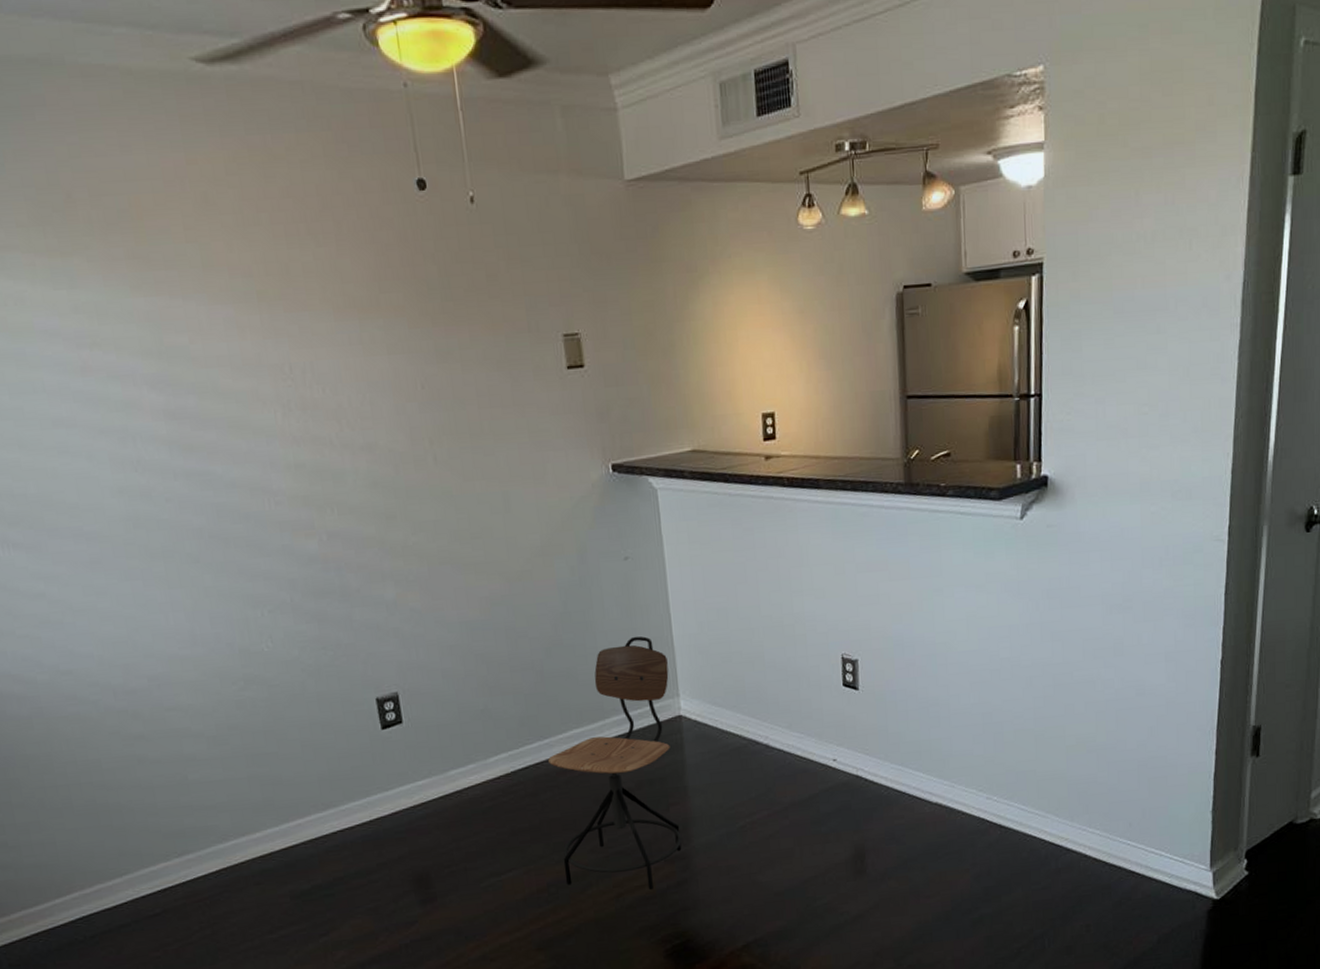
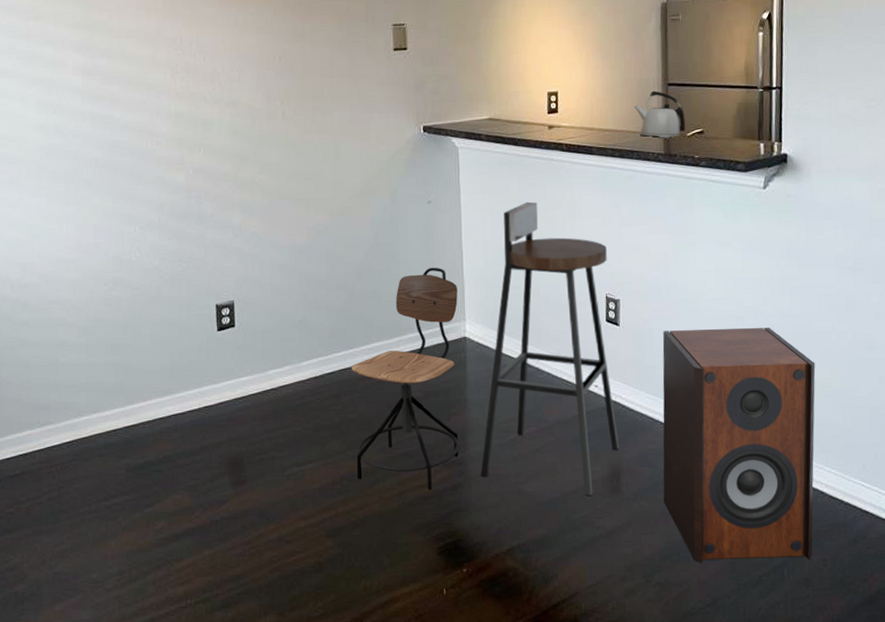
bar stool: none [708,550,863,881] -> present [480,201,620,497]
kettle: none [867,405,929,465] -> present [634,90,685,139]
speaker: none [908,679,1079,941] -> present [662,327,816,563]

